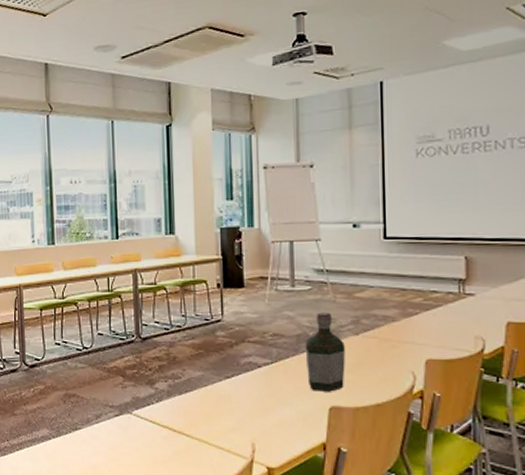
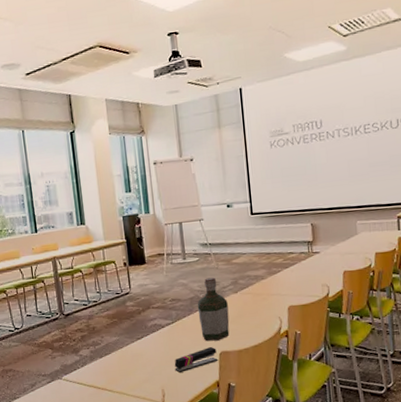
stapler: none [270,399,326,426] -> present [174,347,218,373]

